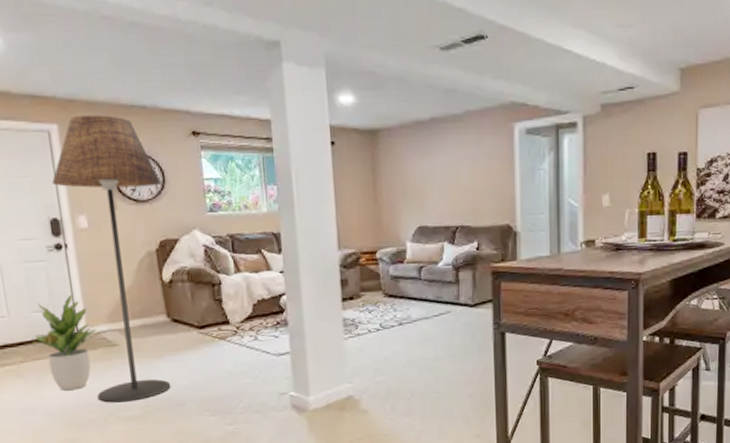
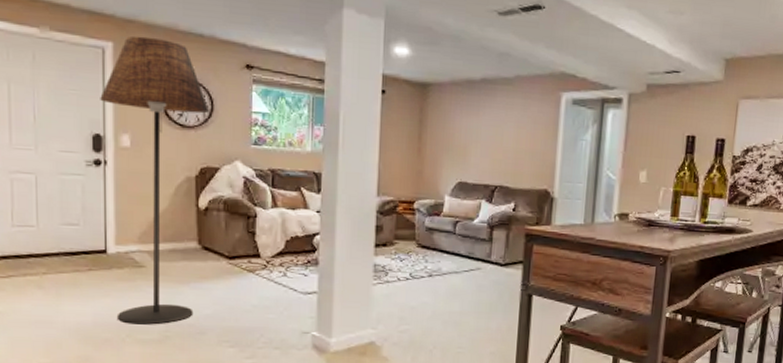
potted plant: present [32,294,102,391] -> none [58,211,131,307]

